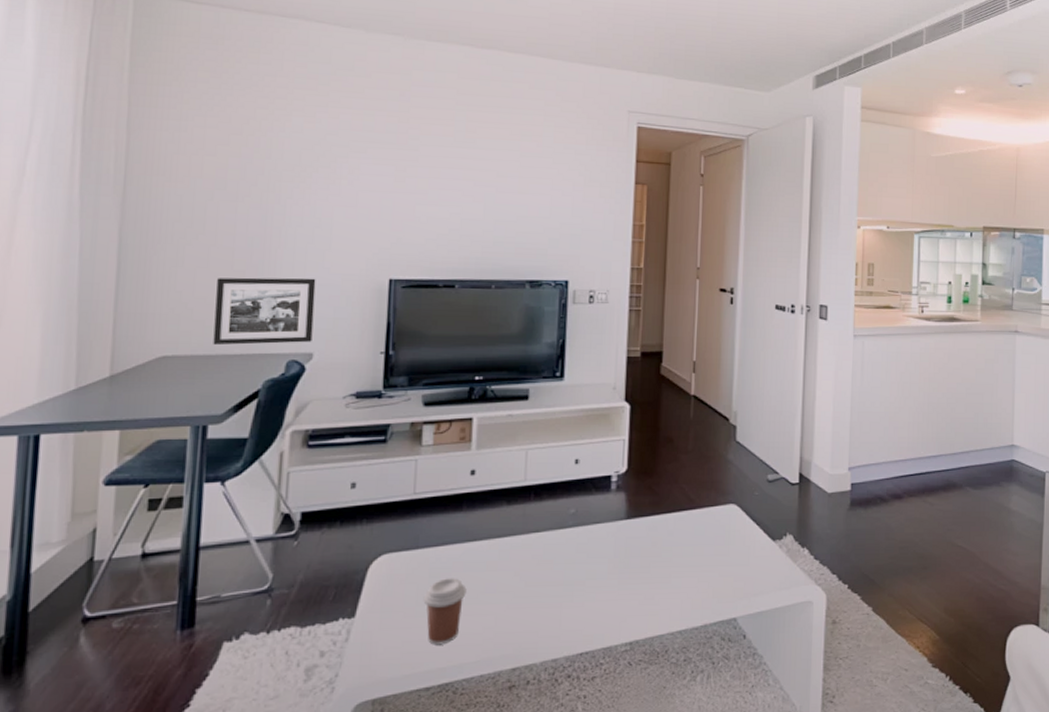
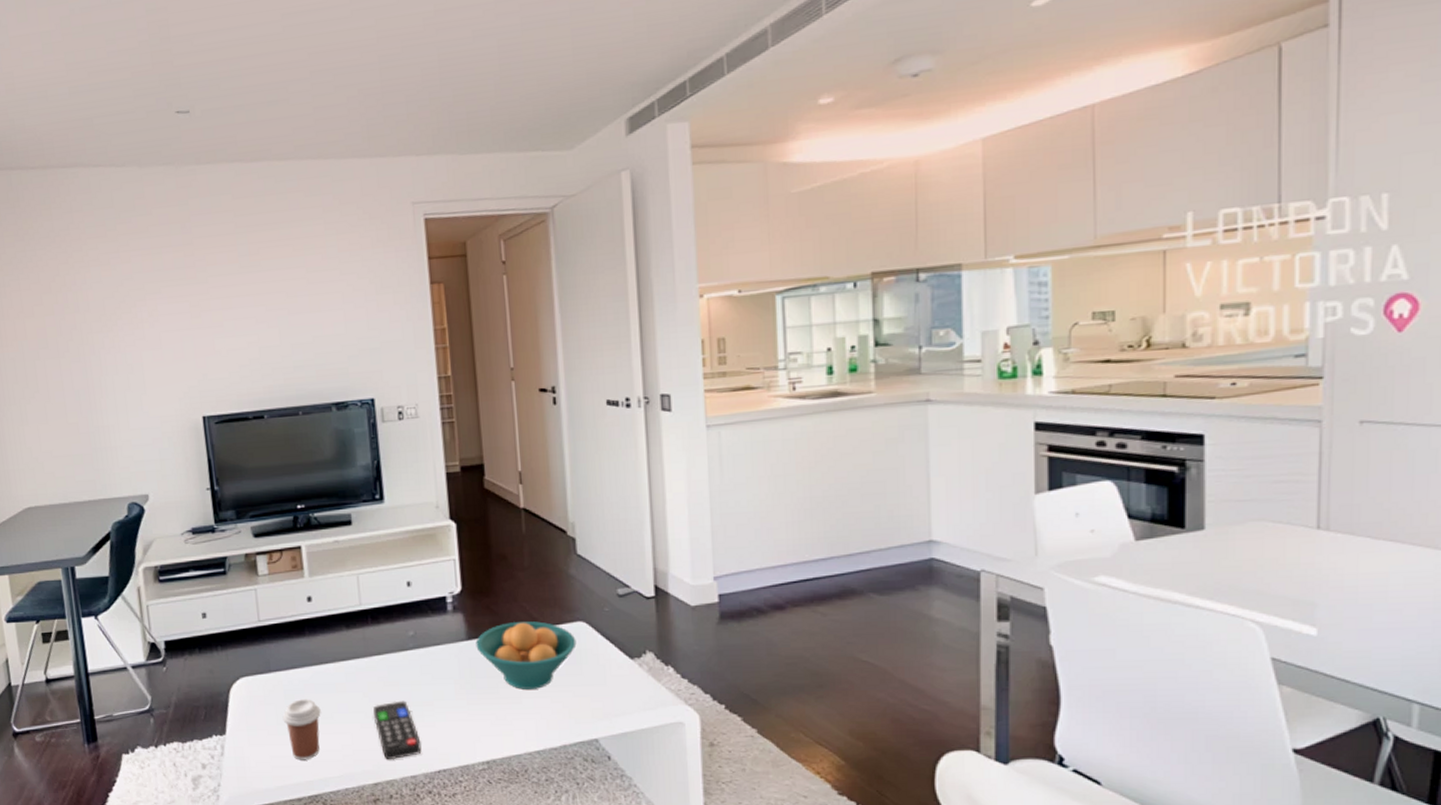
picture frame: present [213,277,316,346] -> none [57,423,146,494]
remote control: none [522,580,567,643] -> present [373,700,422,760]
fruit bowl: none [634,503,727,569] -> present [476,621,577,690]

